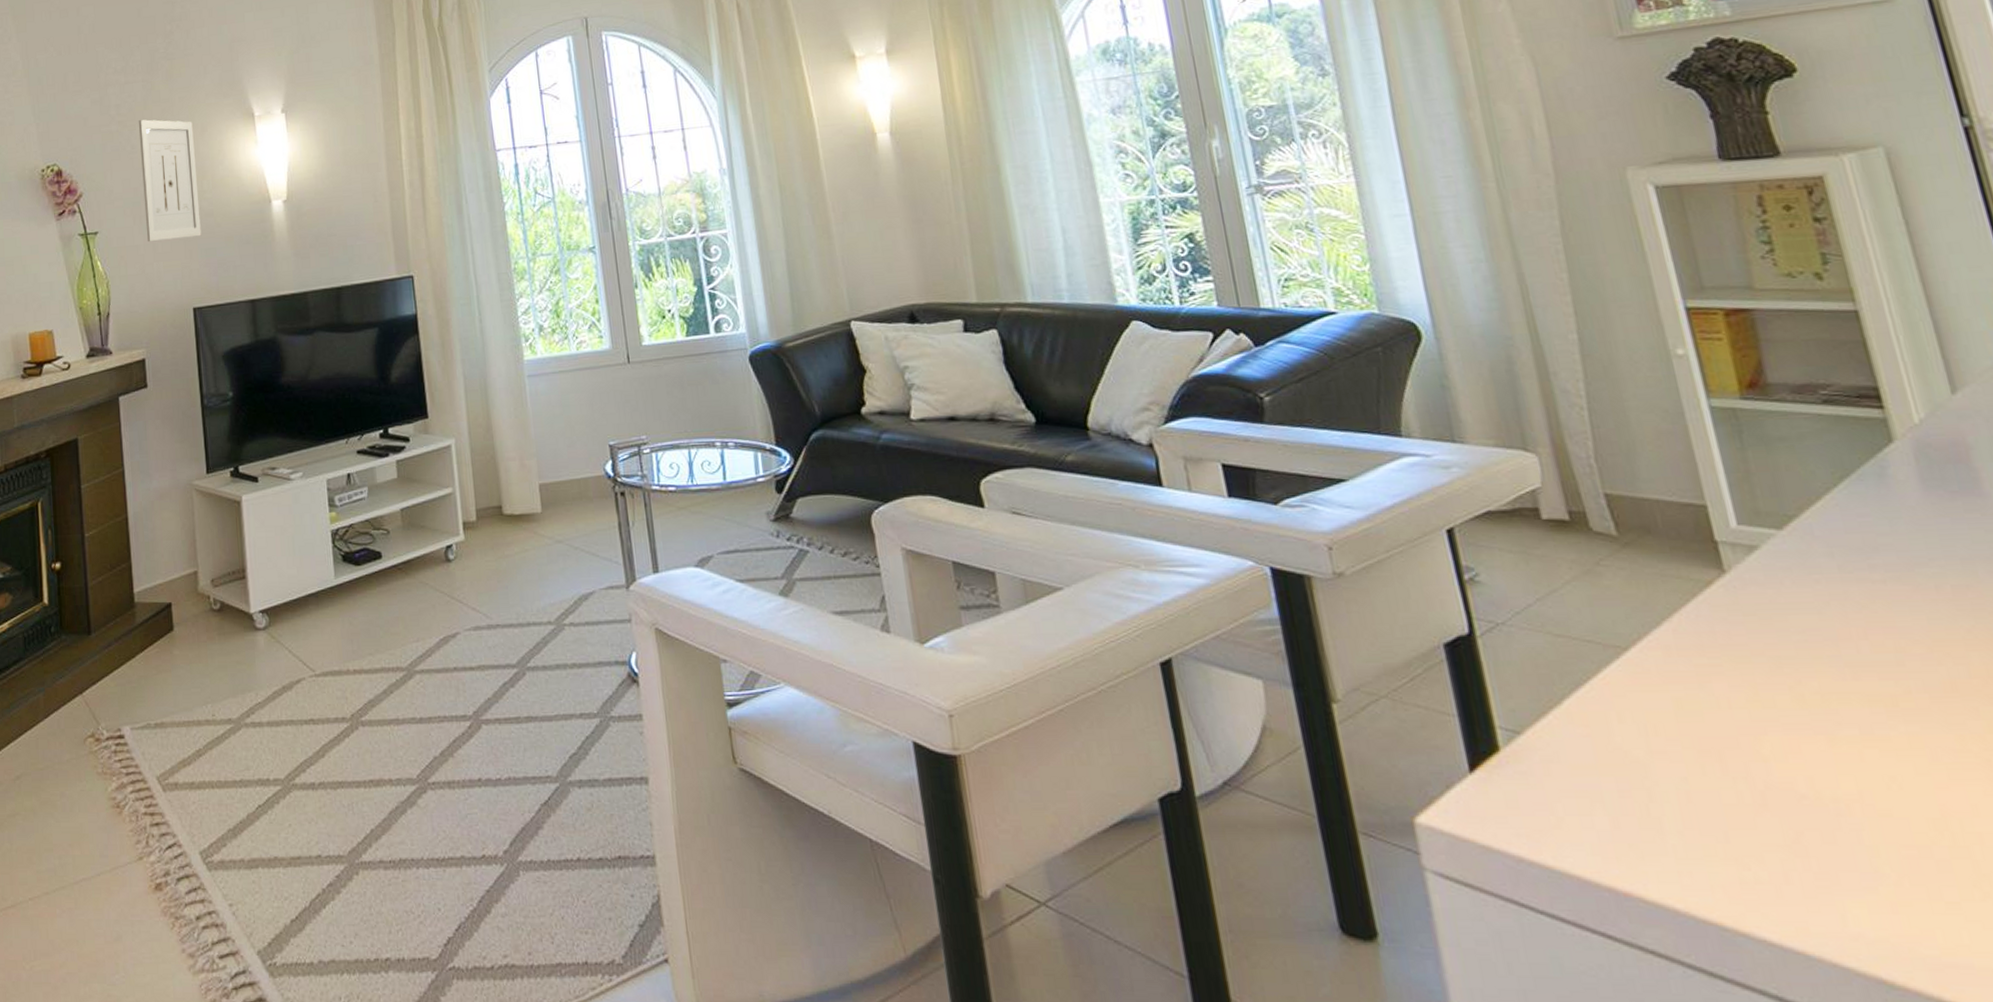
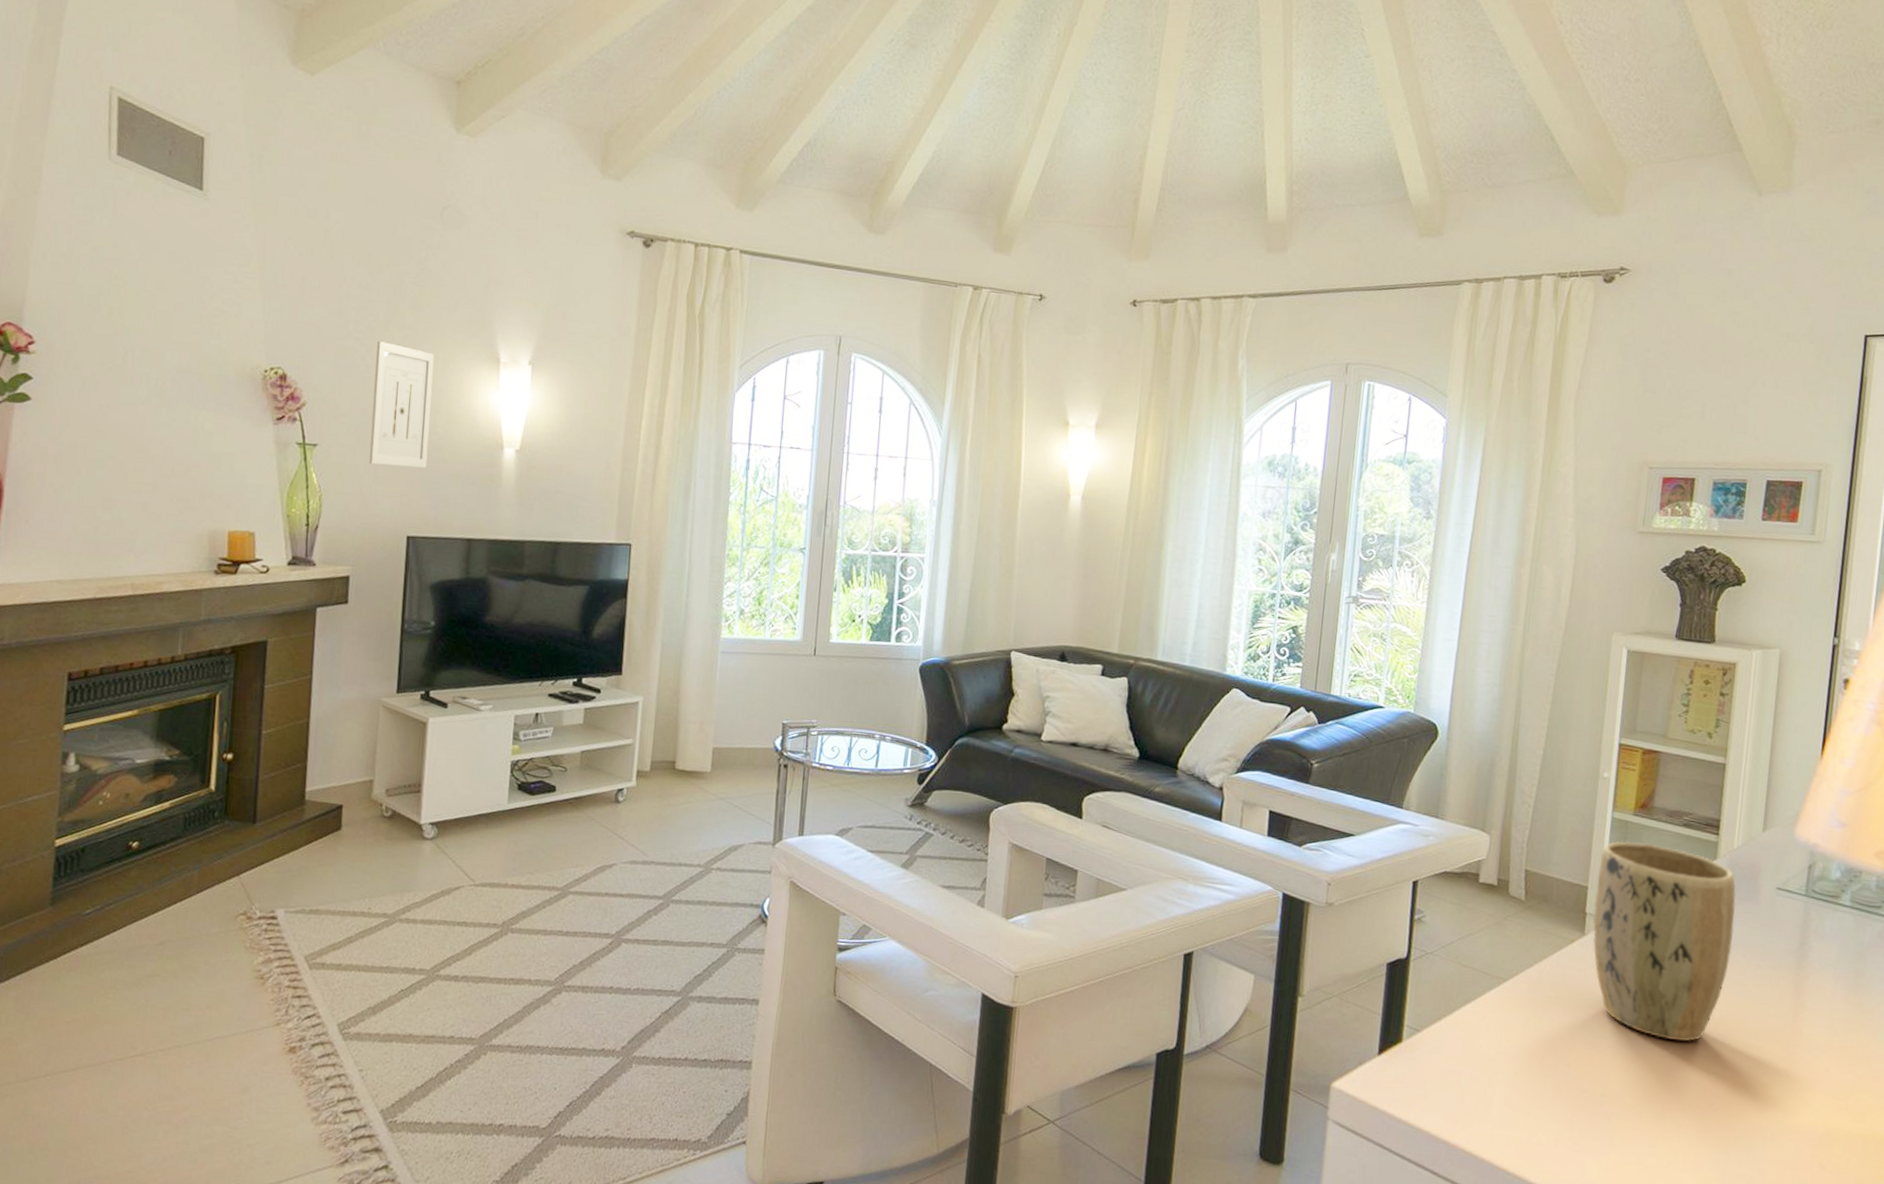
plant pot: none [1710,434,1974,709] -> present [1593,841,1736,1042]

